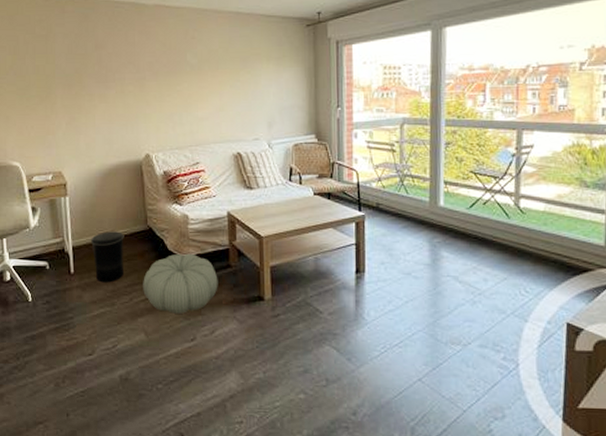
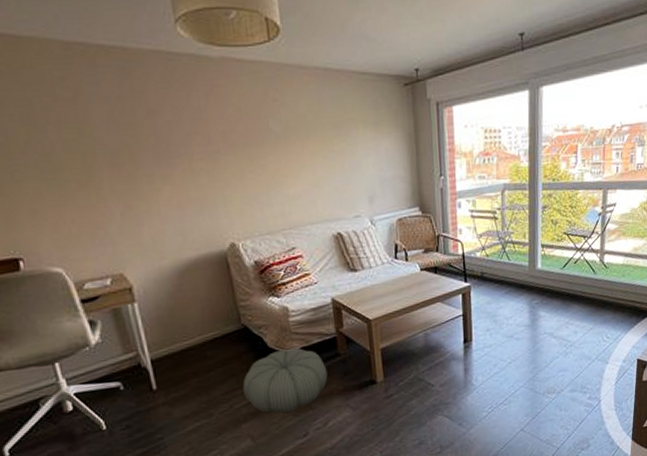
waste bin: present [90,231,124,283] -> none [172,335,219,394]

